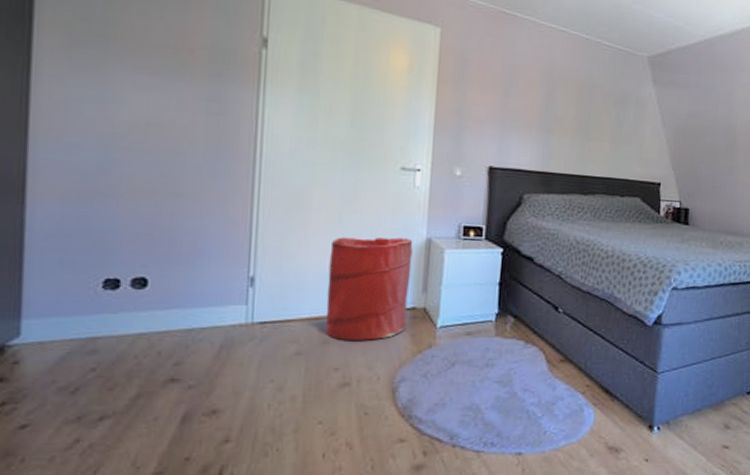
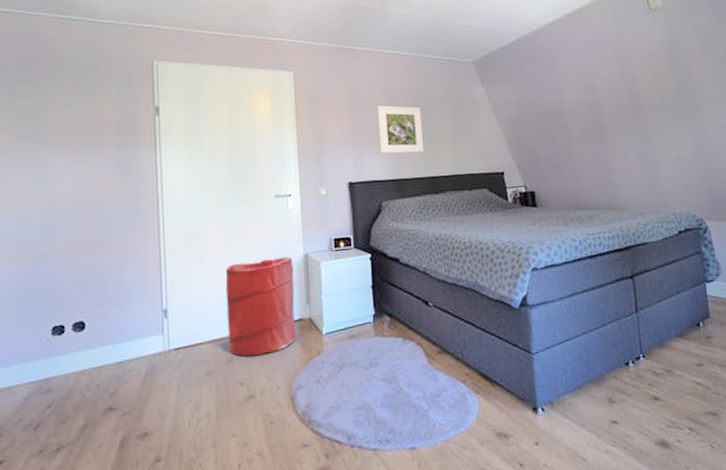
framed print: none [530,86,582,147] -> present [377,105,425,154]

